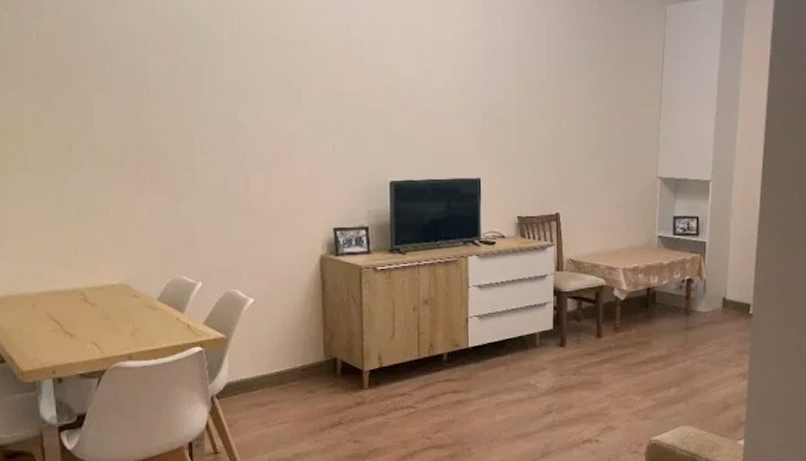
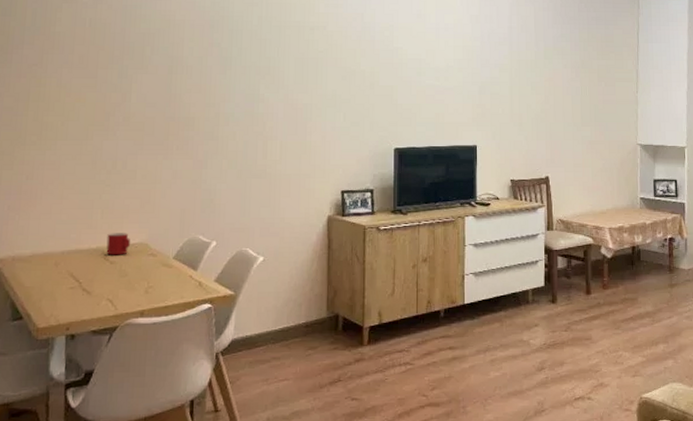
mug: none [84,273,110,297] -> present [106,233,130,256]

